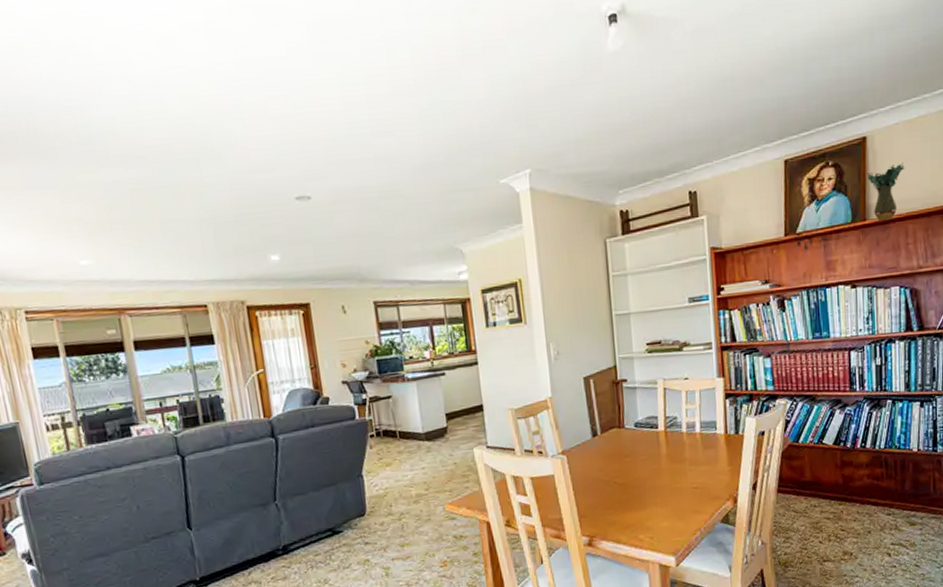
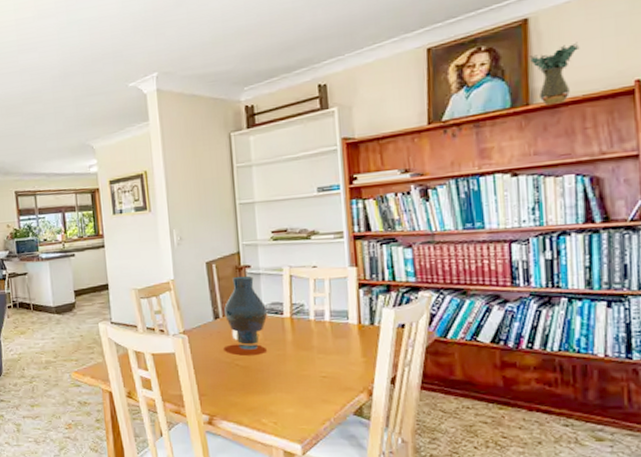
vase: none [602,390,644,467] -> present [224,275,268,350]

